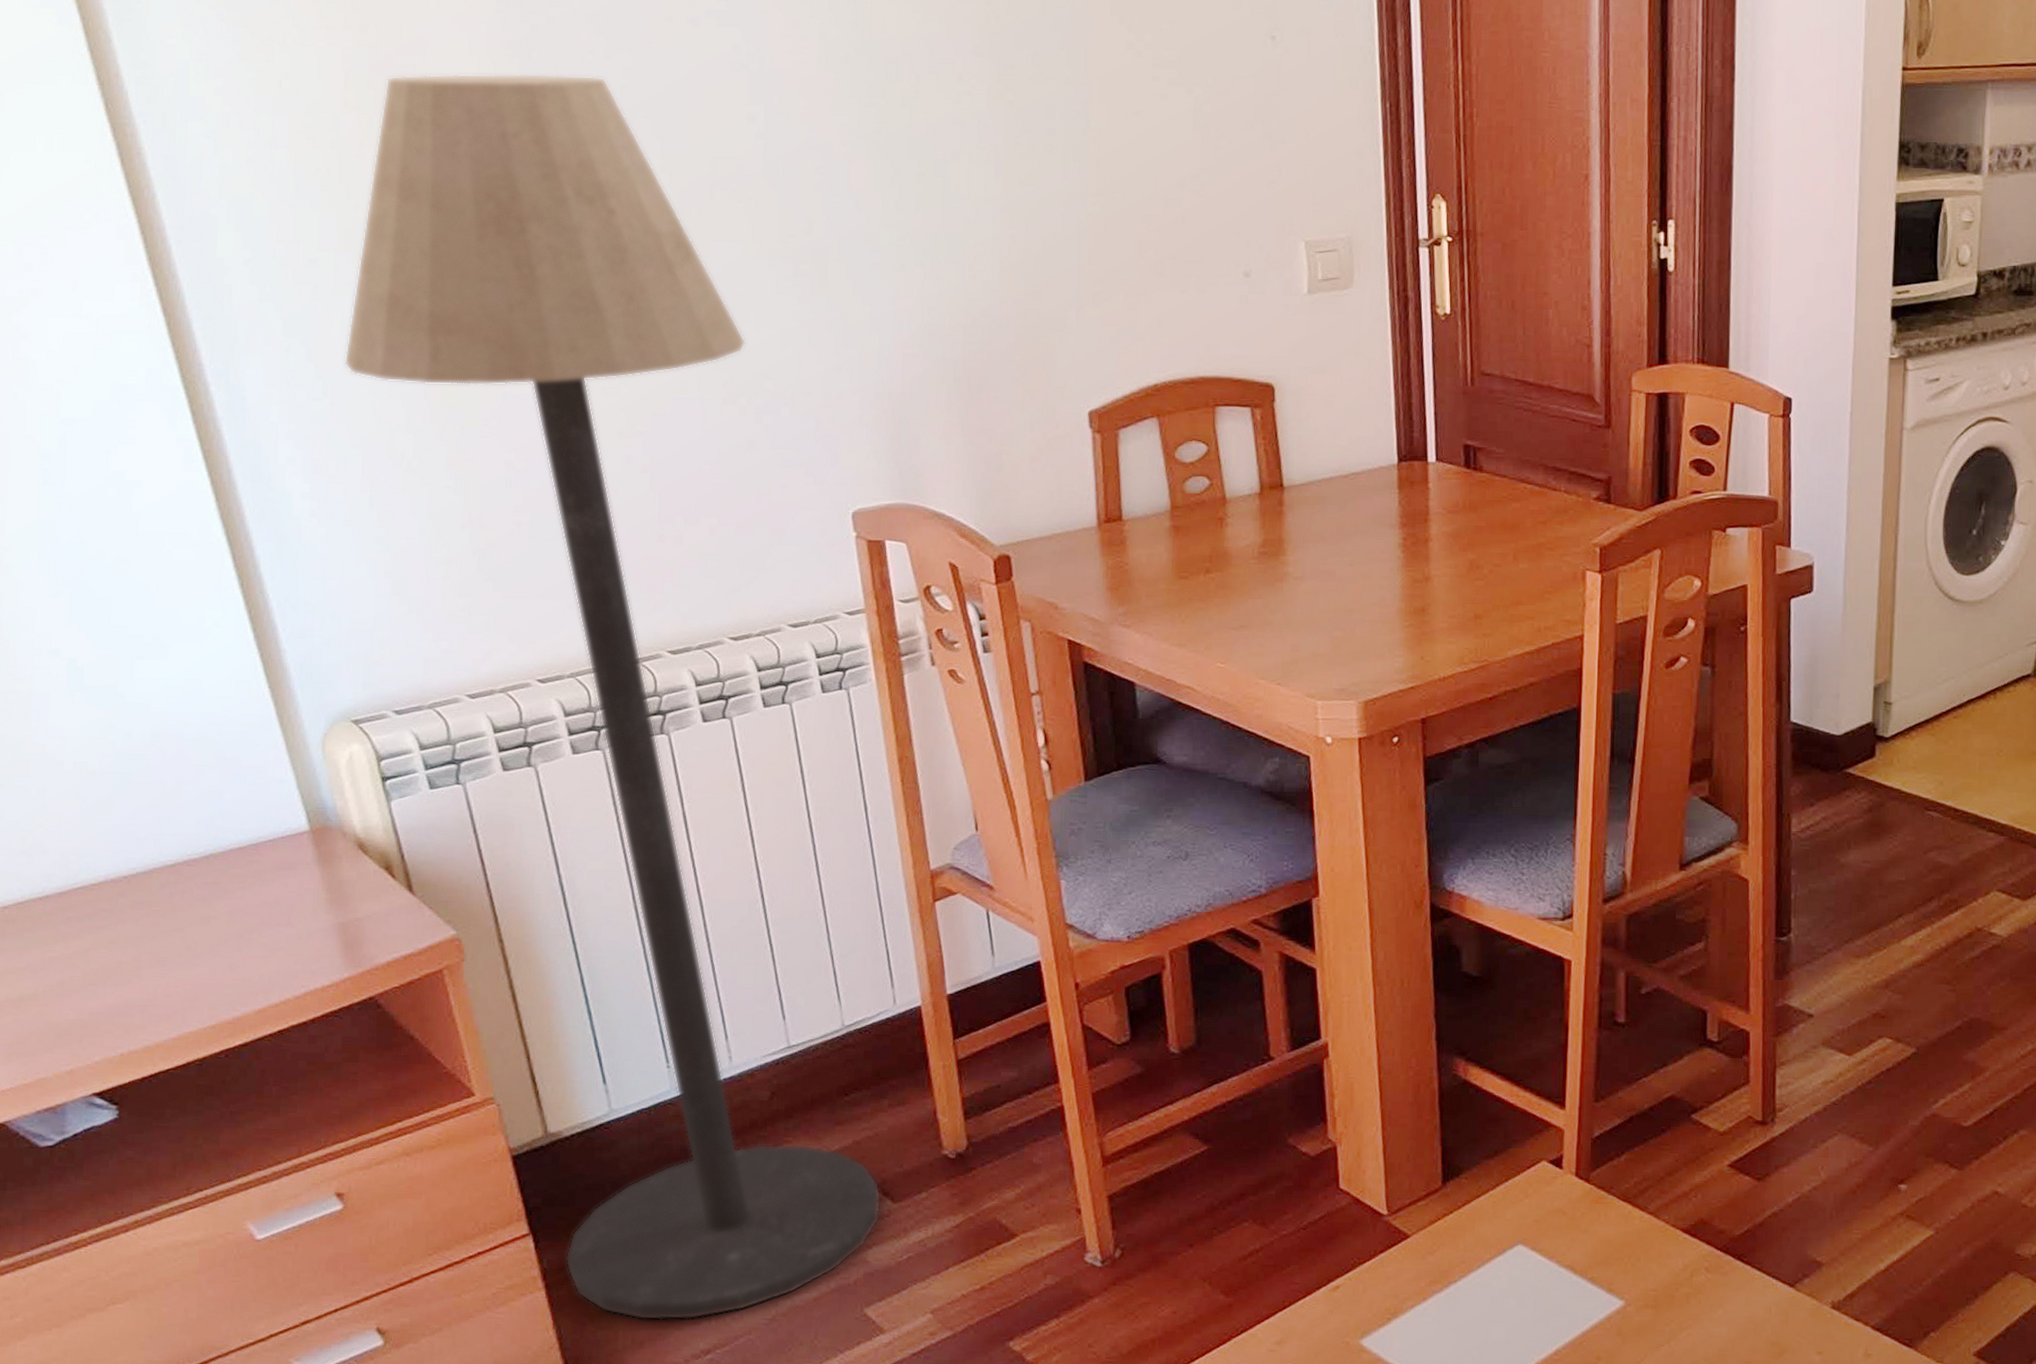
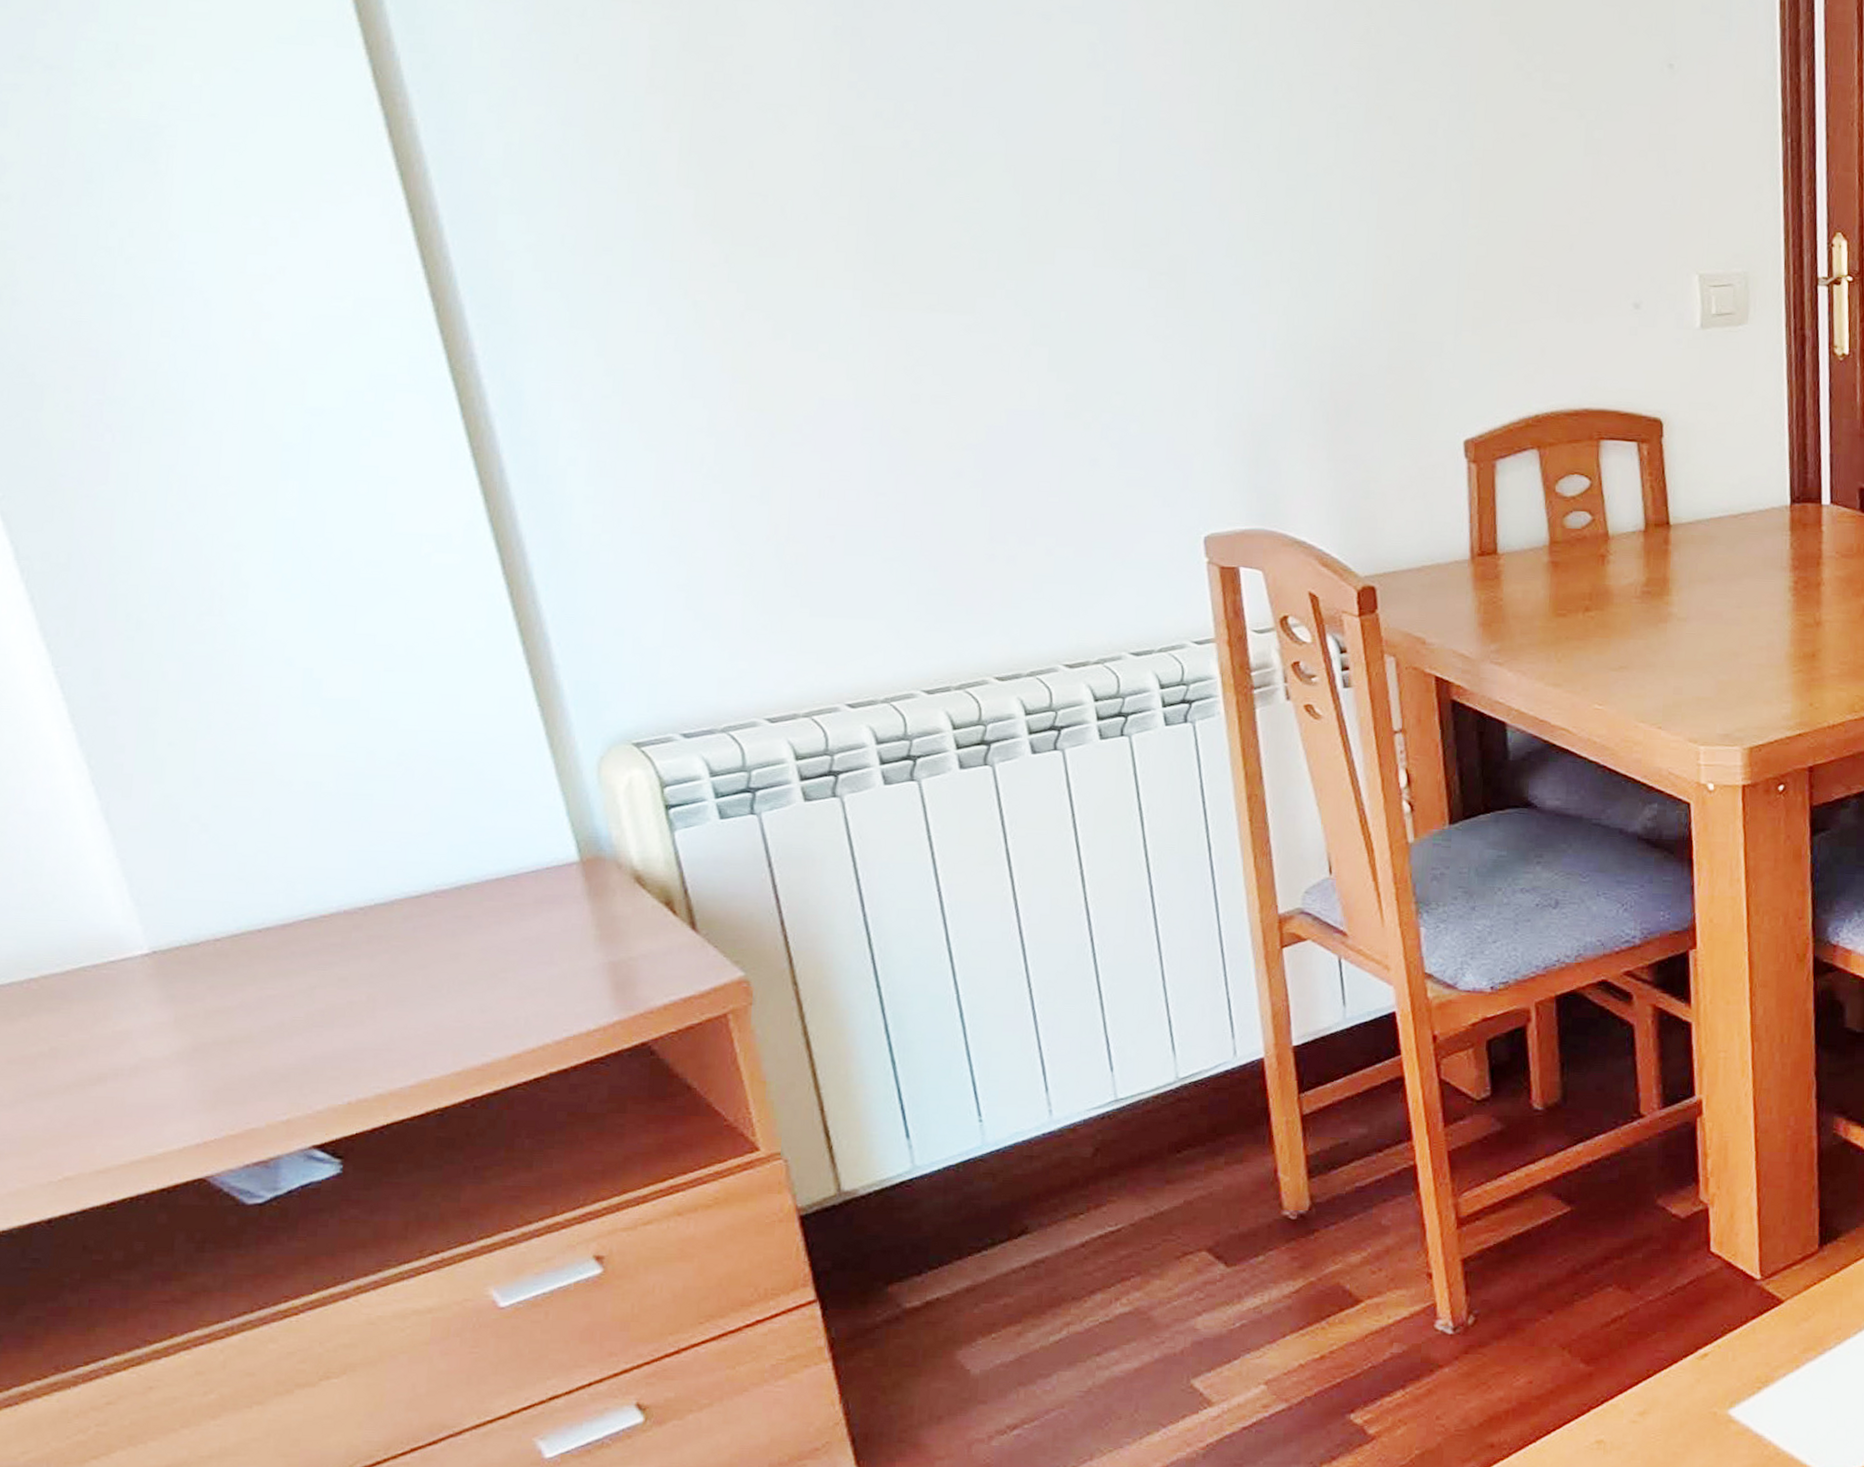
floor lamp: present [344,73,882,1321] -> none [638,56,1215,1394]

